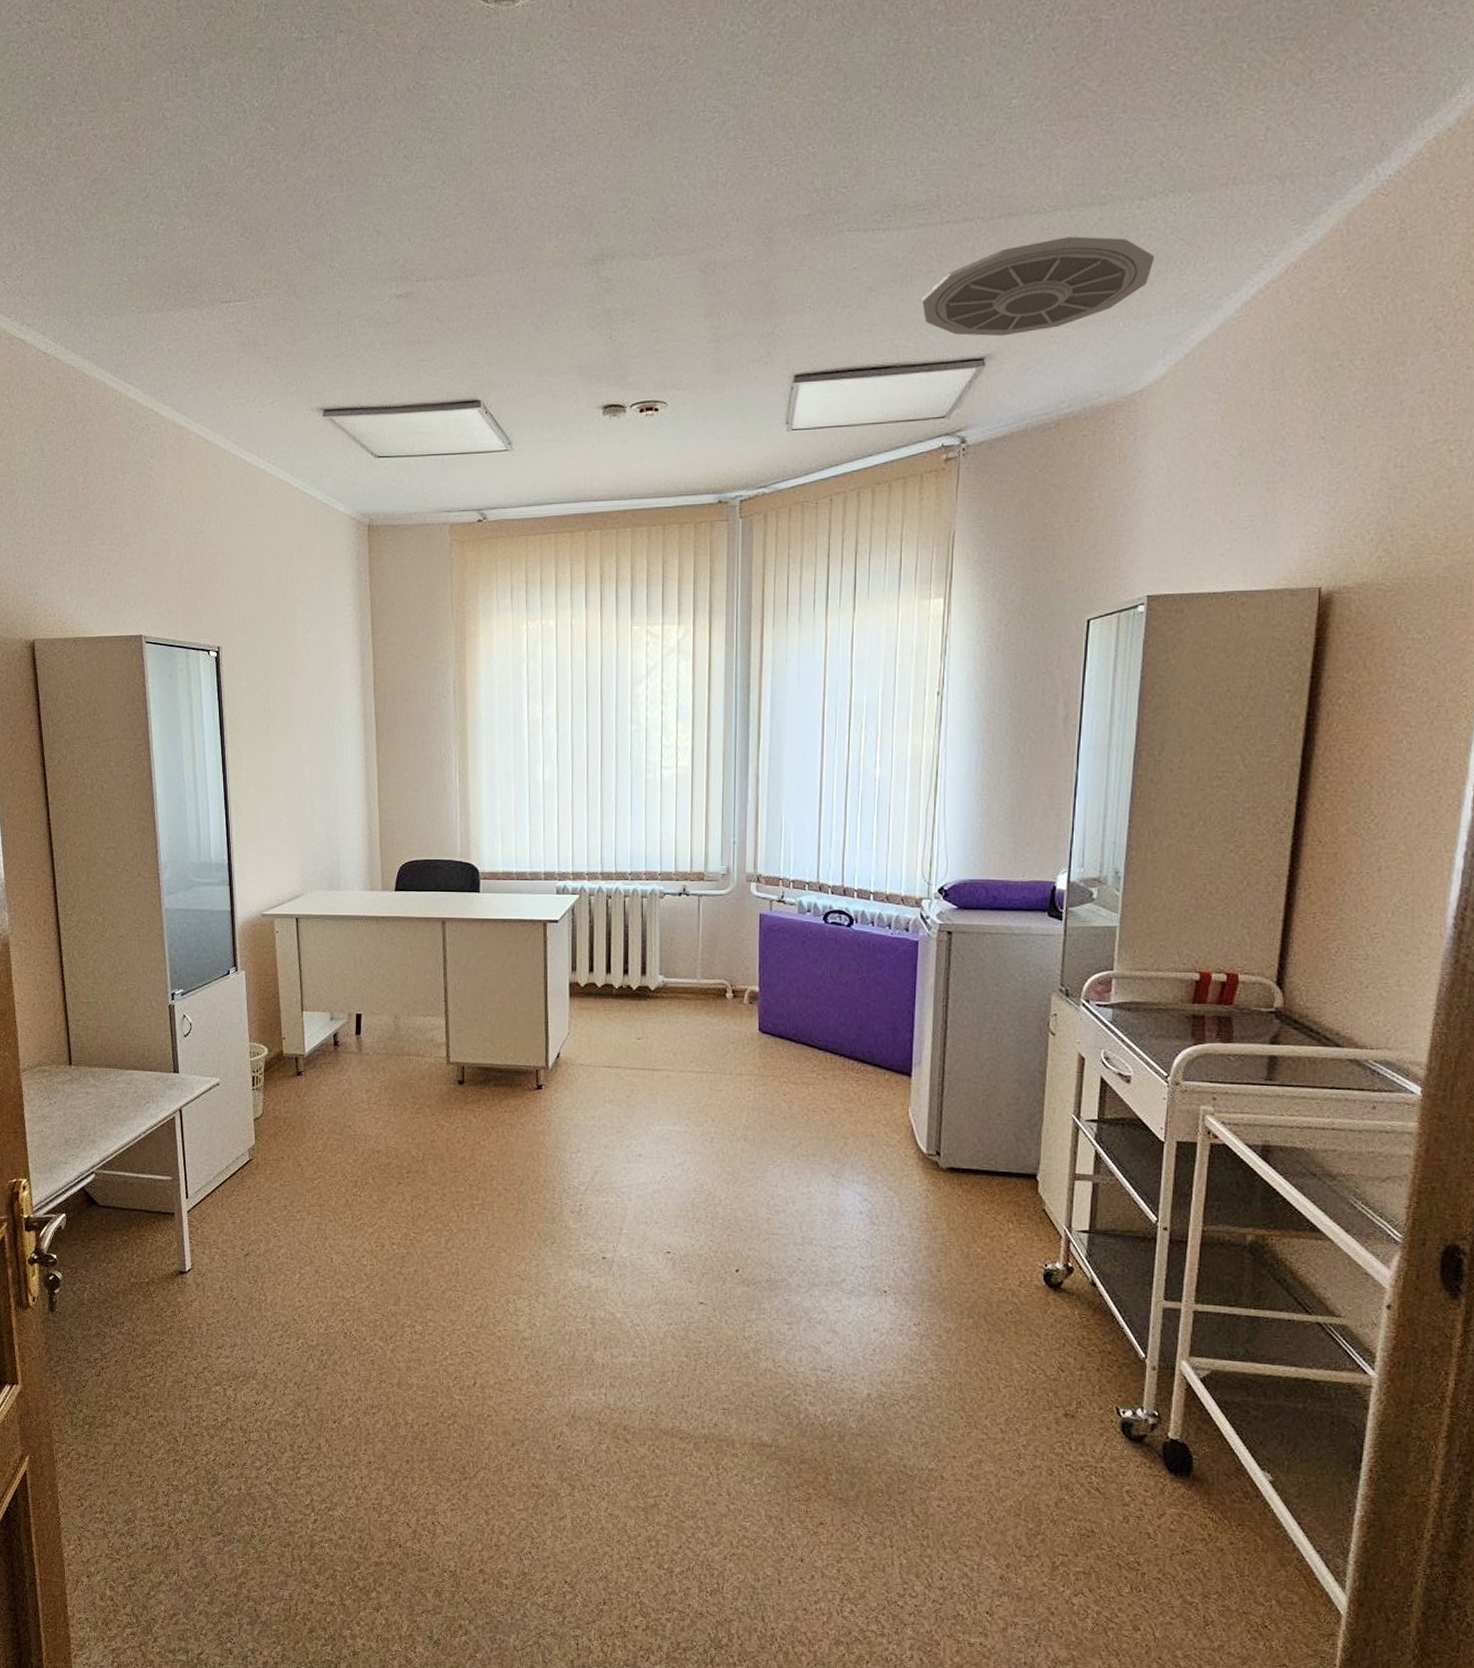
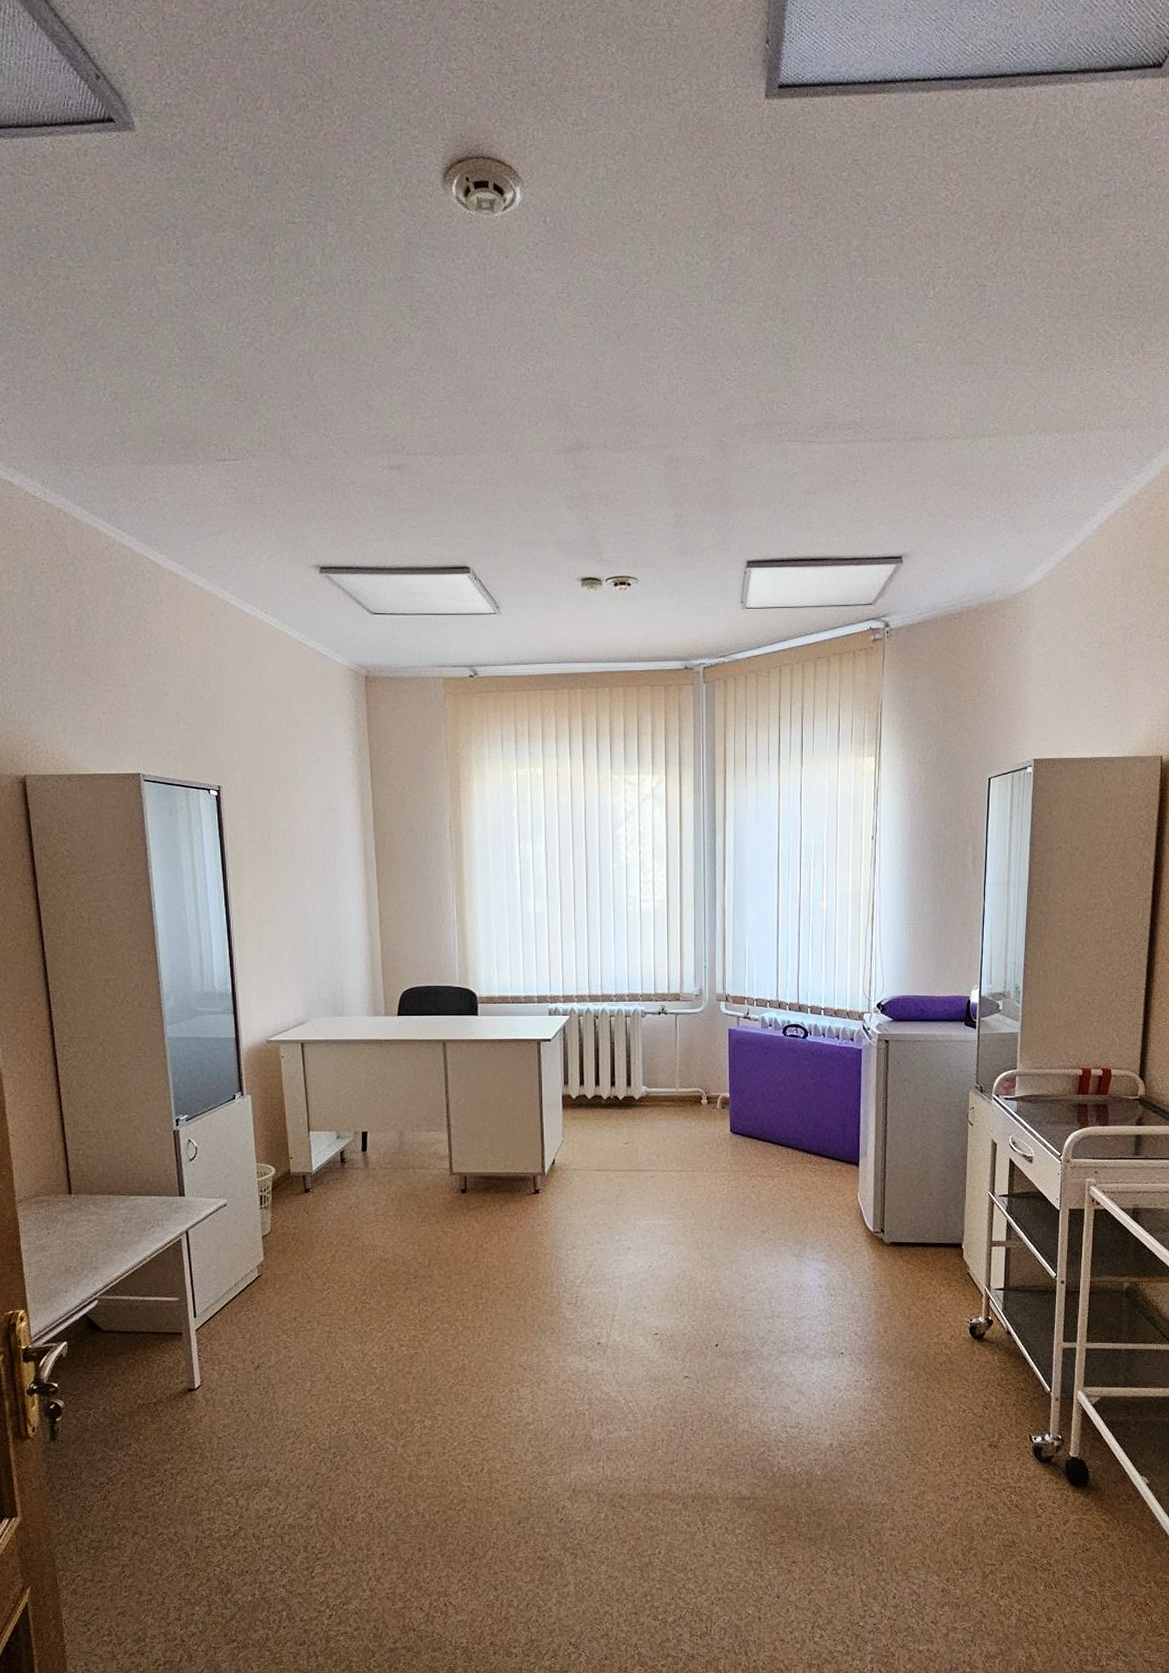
ceiling vent: present [922,236,1155,337] -> none [851,461,1032,539]

